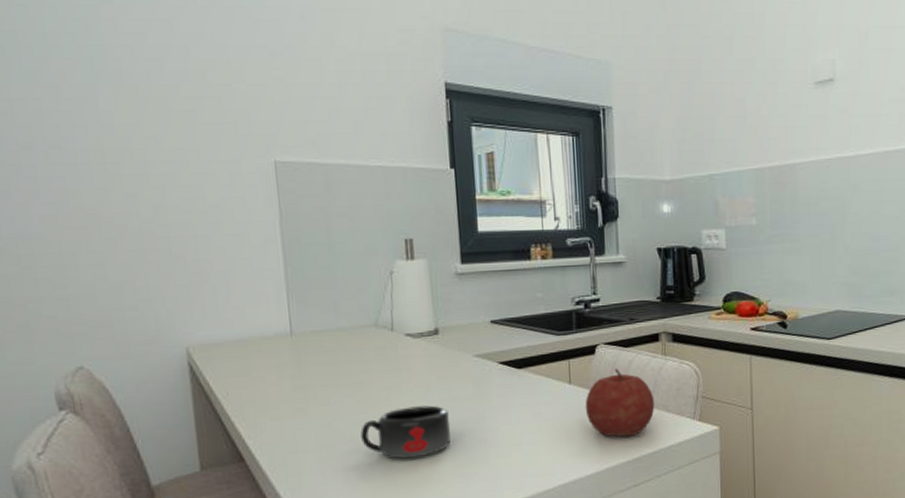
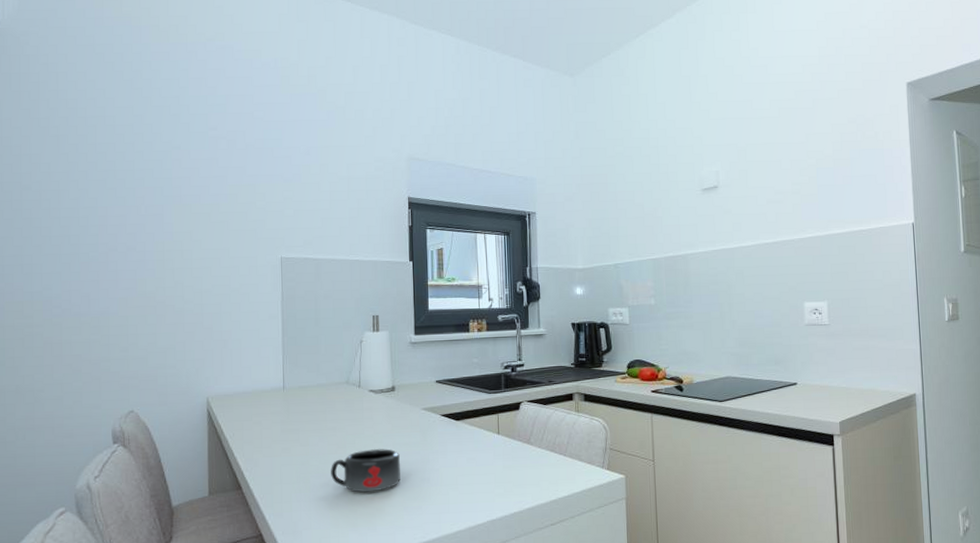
fruit: present [585,367,655,437] -> none [510,421,569,482]

